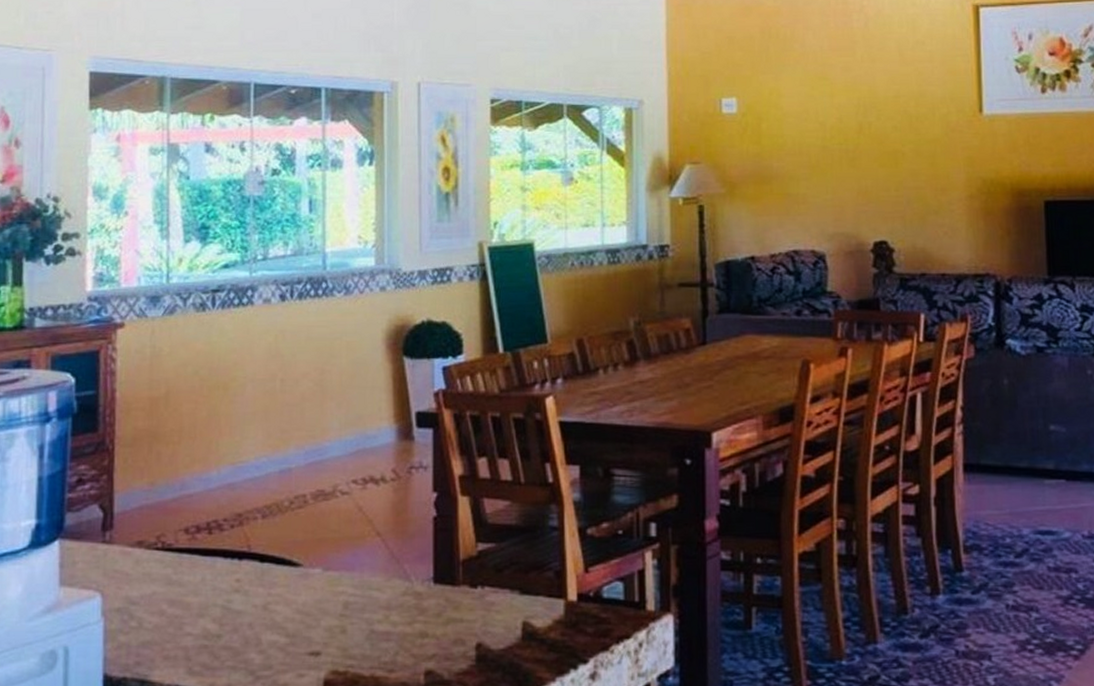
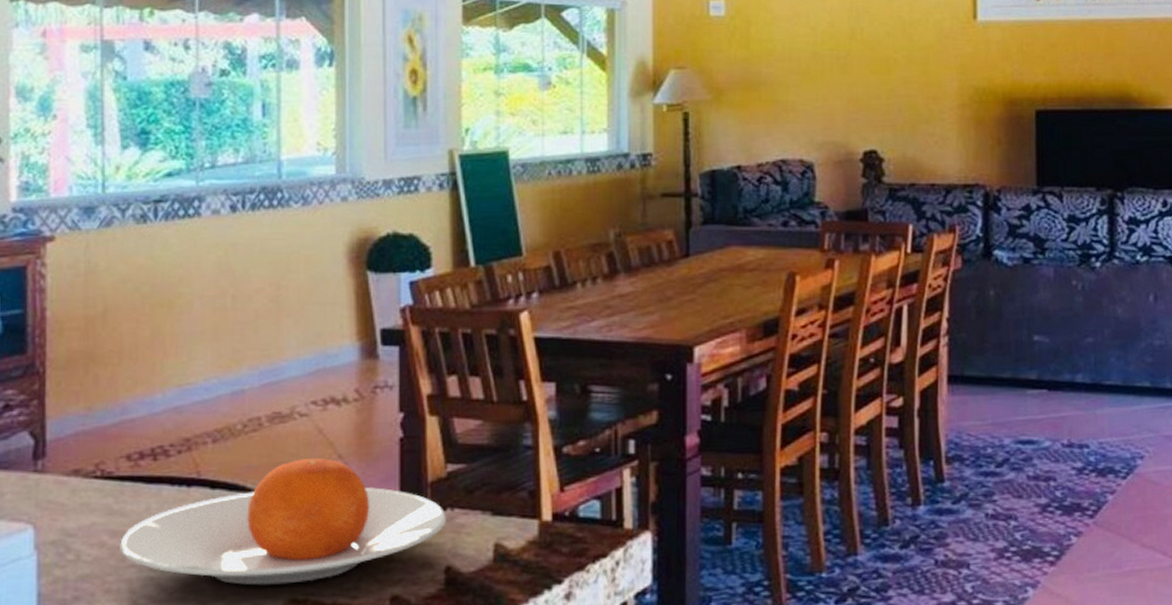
plate: none [177,535,477,656] -> present [120,458,446,586]

